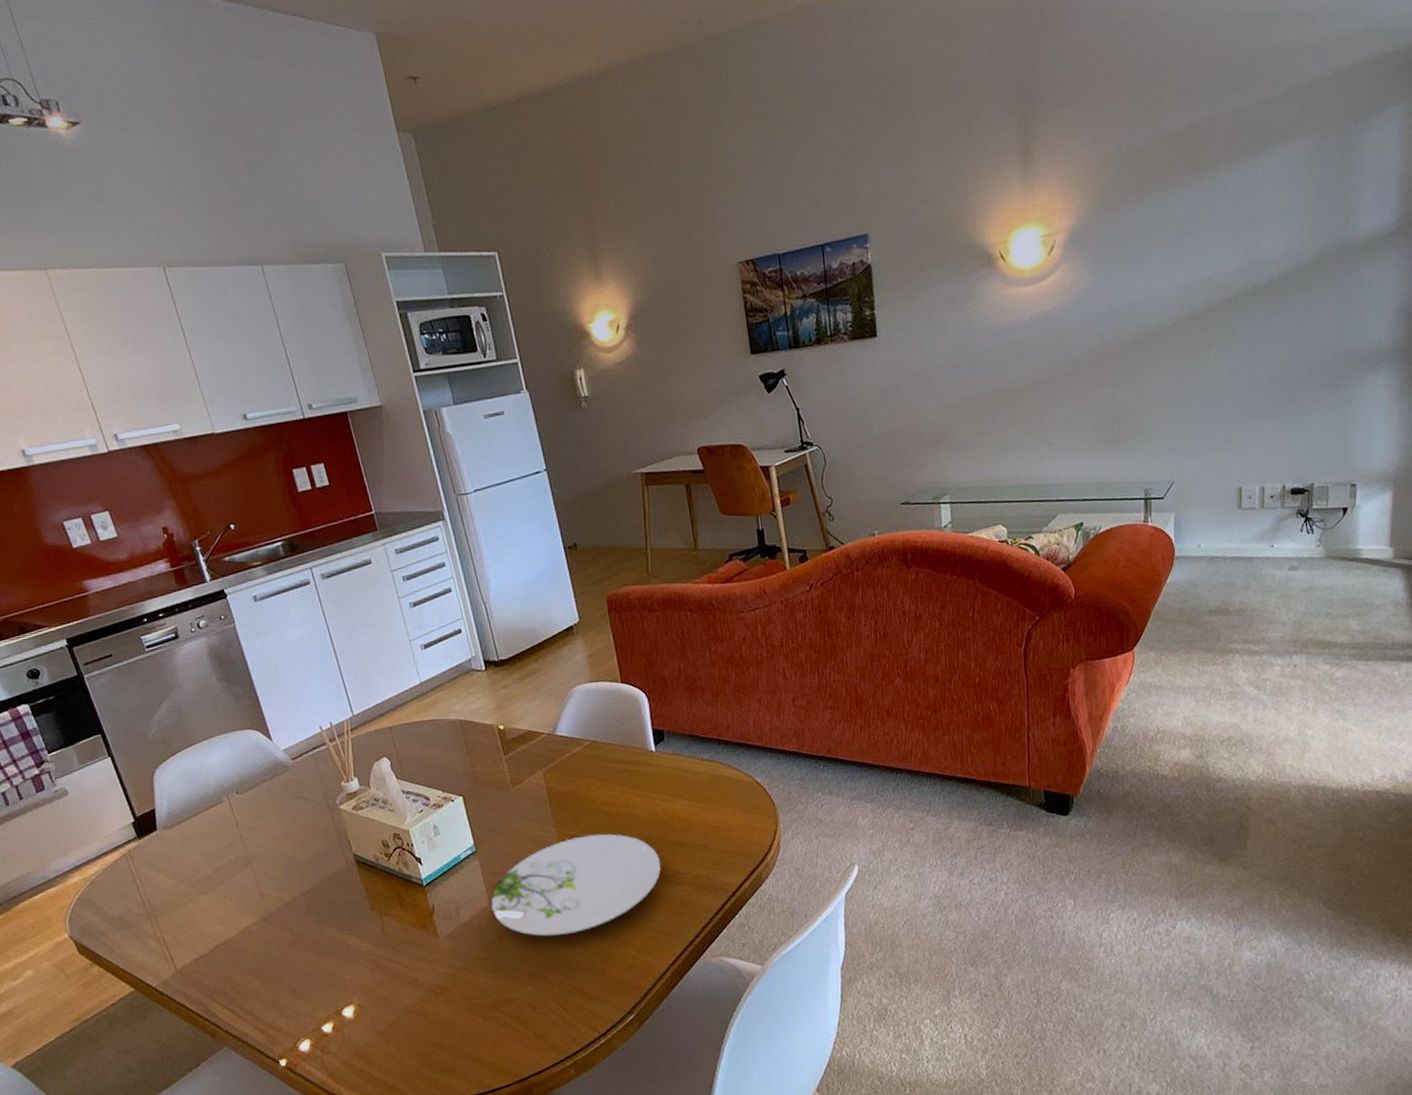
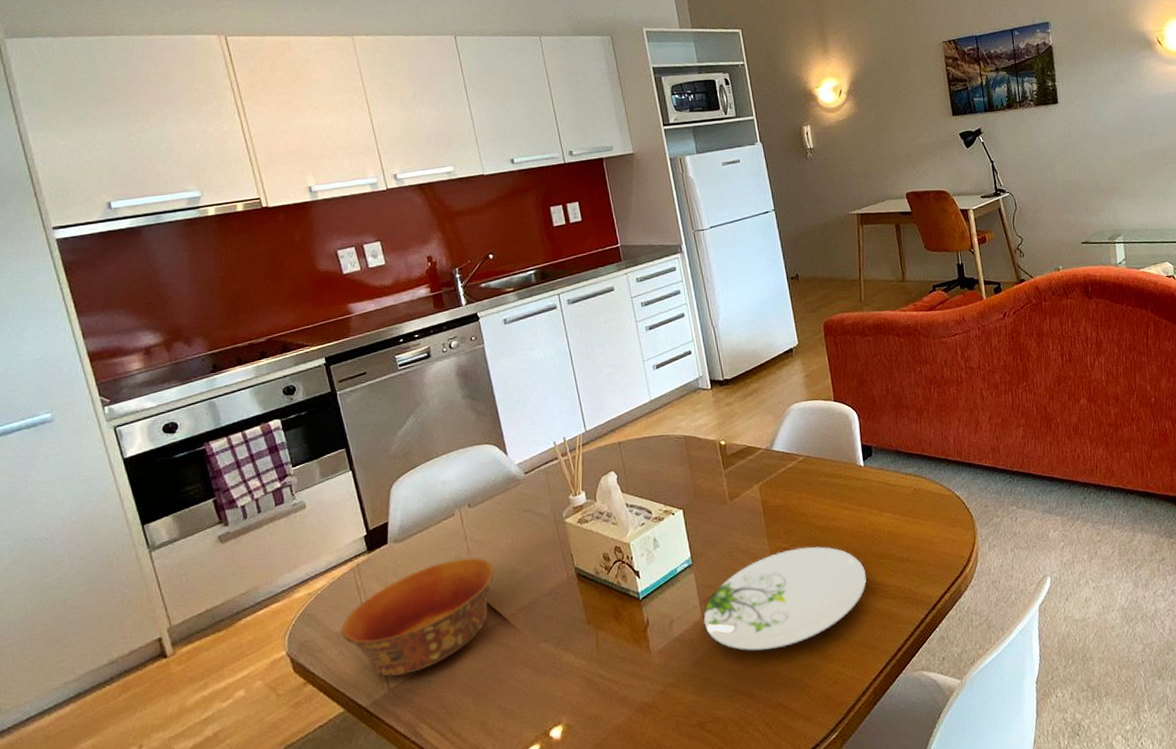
bowl: none [121,844,271,959] -> present [341,557,495,677]

